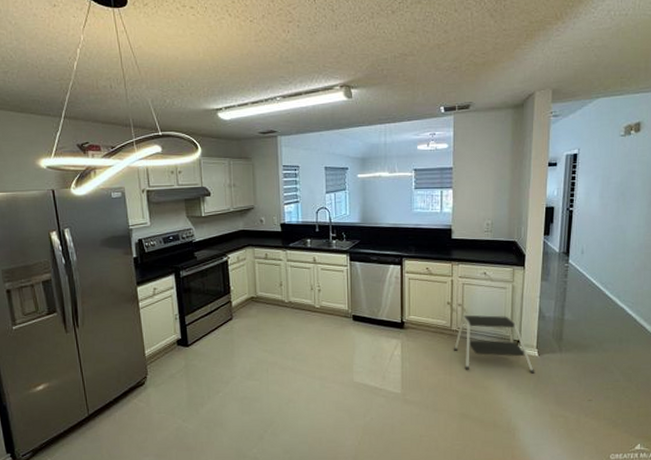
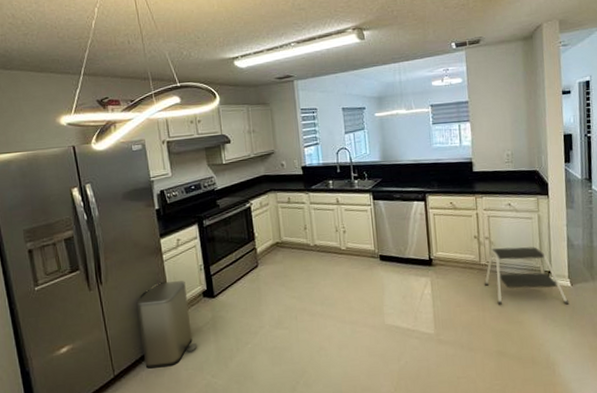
pedal bin: none [112,329,169,410] -> present [136,281,197,369]

